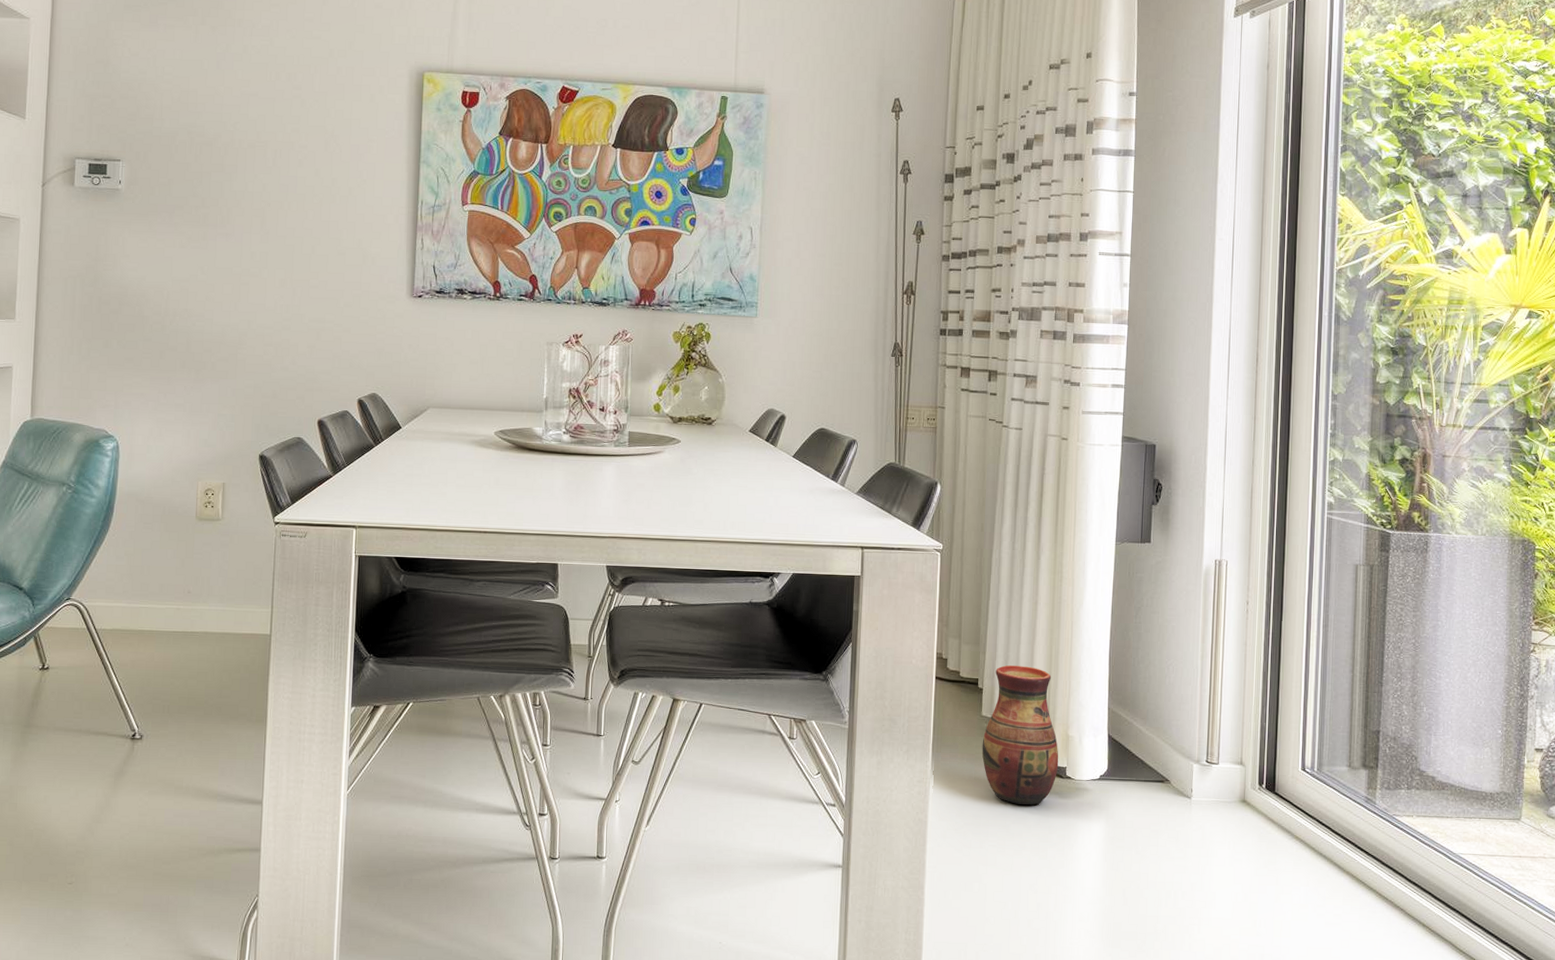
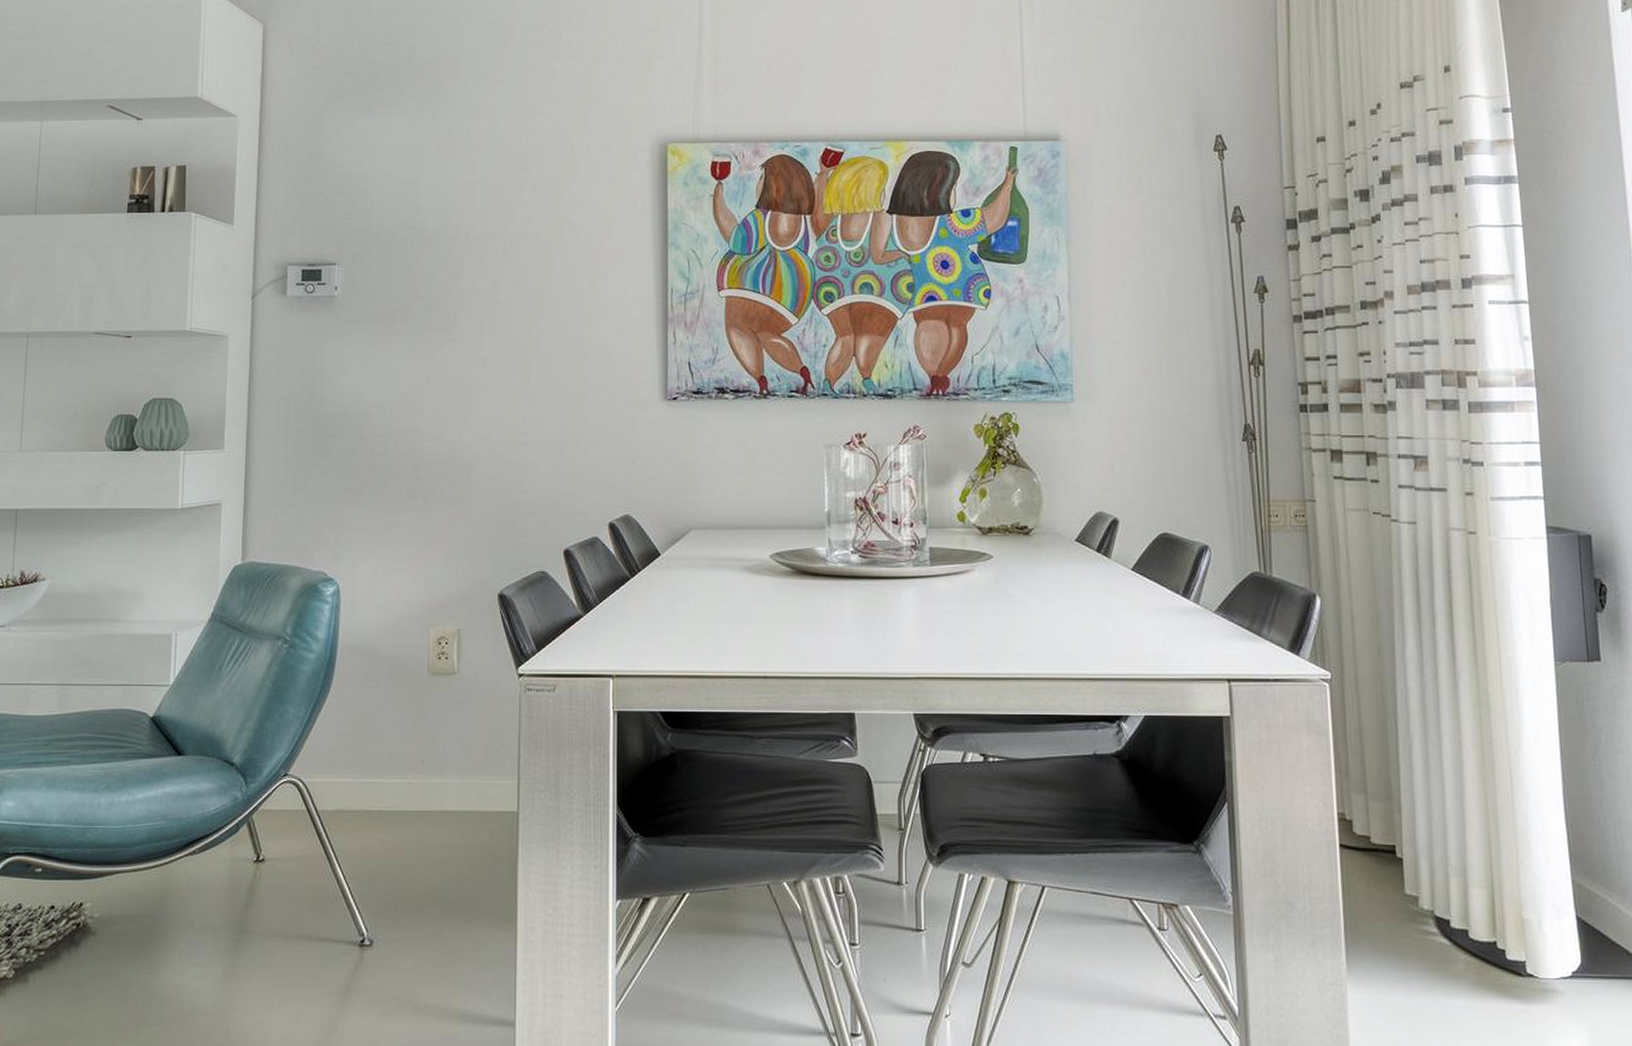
vase: present [981,665,1059,806] -> none [1409,826,1515,1014]

